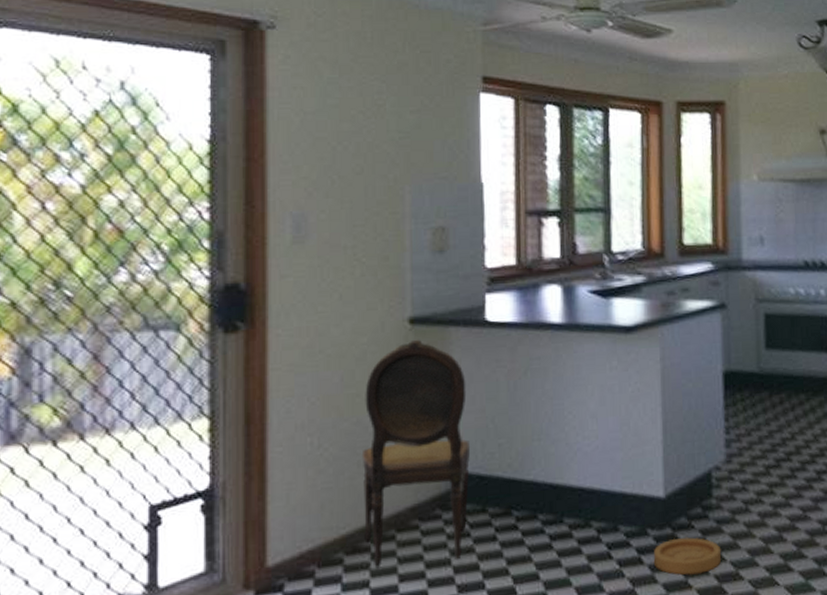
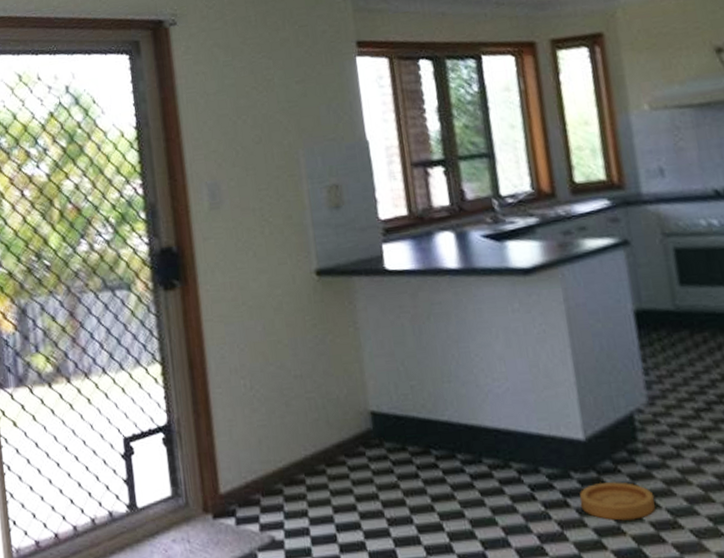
dining chair: present [361,339,471,568] -> none [285,289,390,499]

